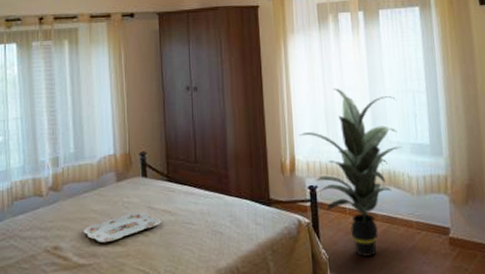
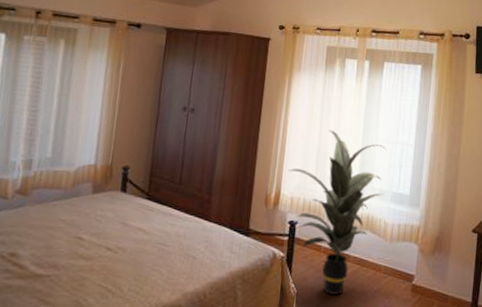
serving tray: present [83,212,161,243] -> none [46,226,134,255]

